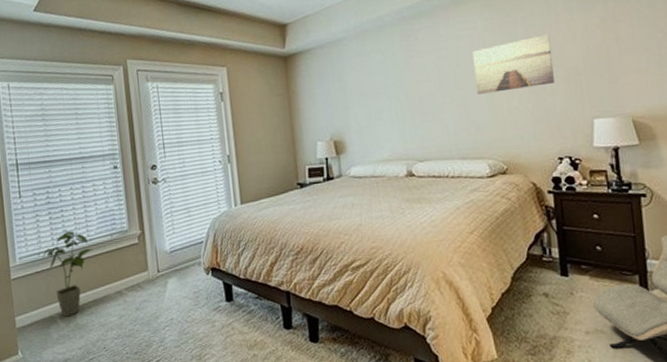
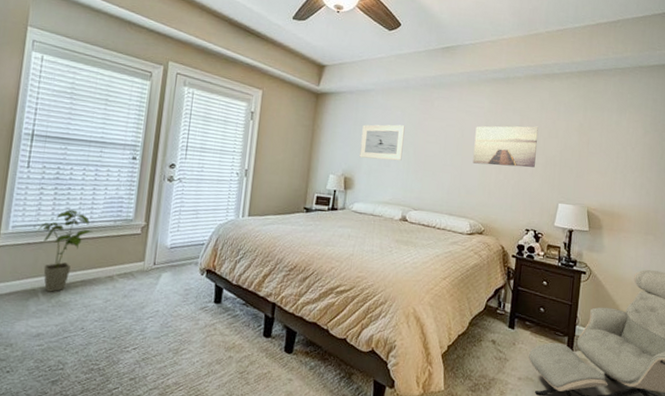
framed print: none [342,69,394,116] -> present [359,124,405,161]

